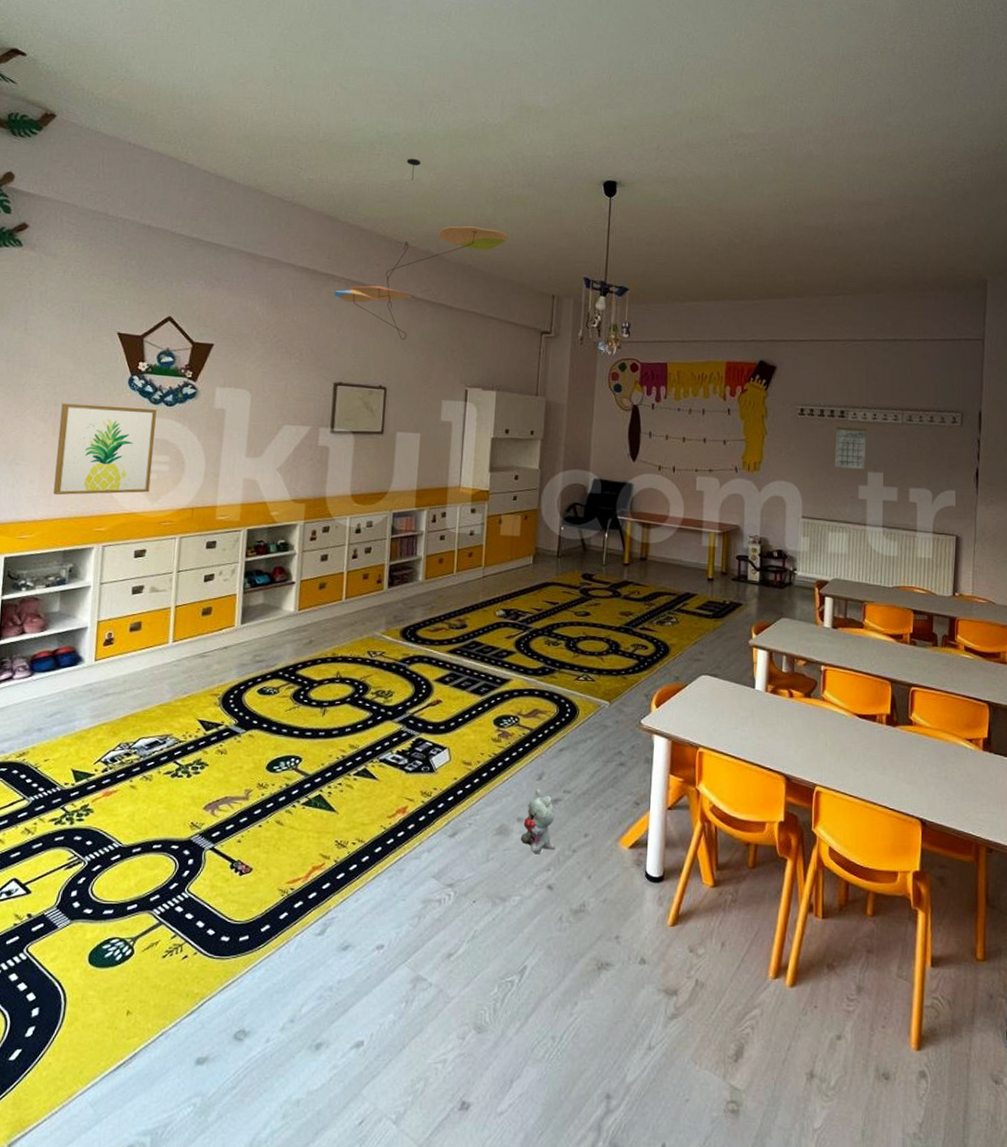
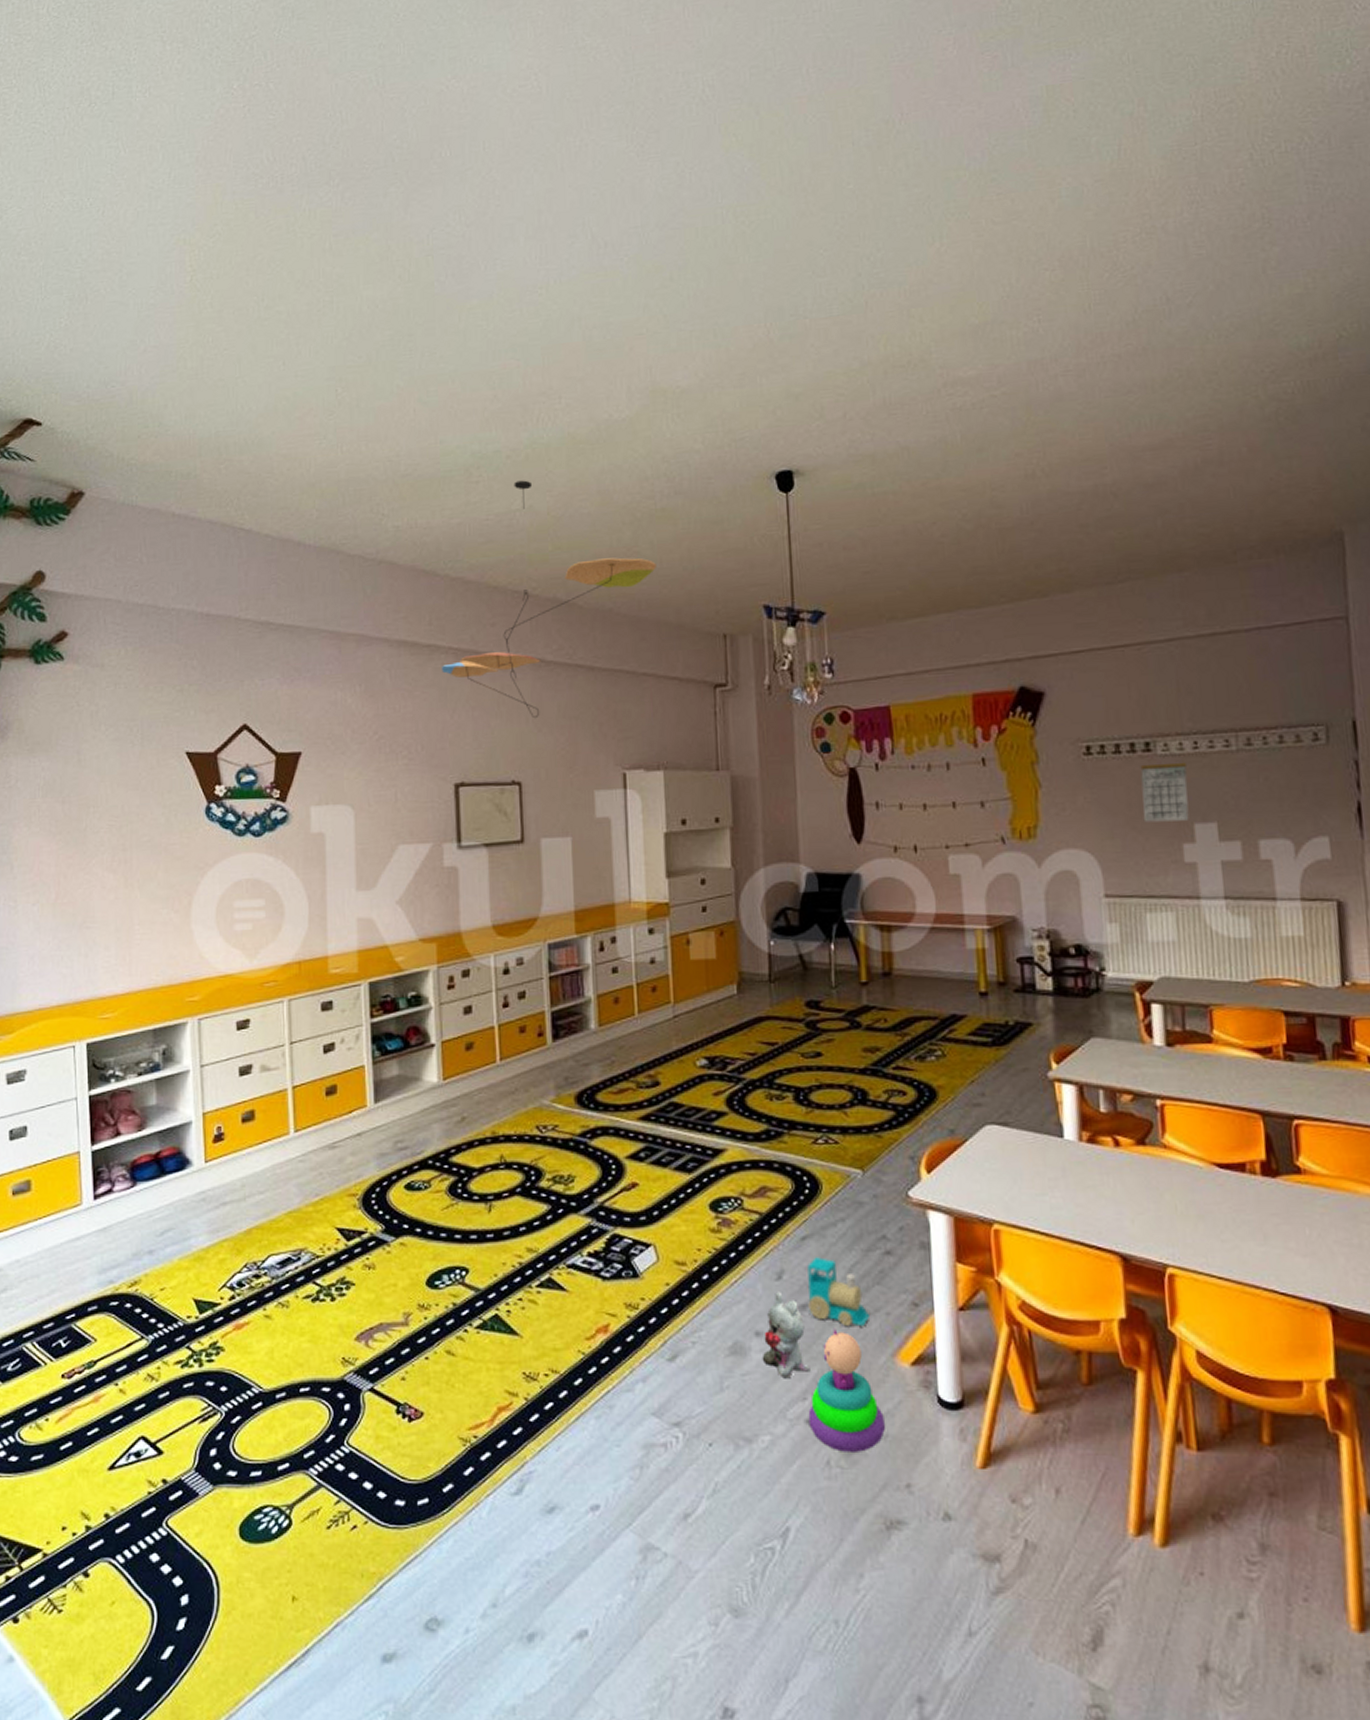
wall art: present [53,403,157,495] -> none [131,843,246,962]
stacking toy: none [549,819,605,911] -> present [808,1329,885,1452]
toy train: none [559,764,604,818] -> present [807,1257,871,1327]

